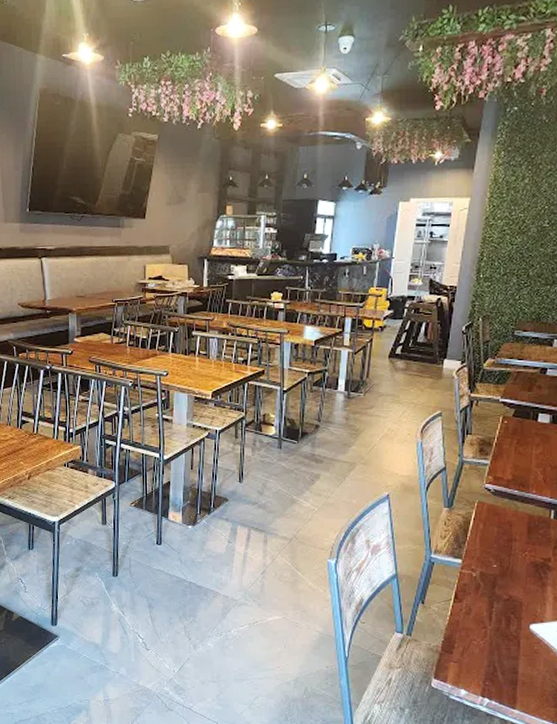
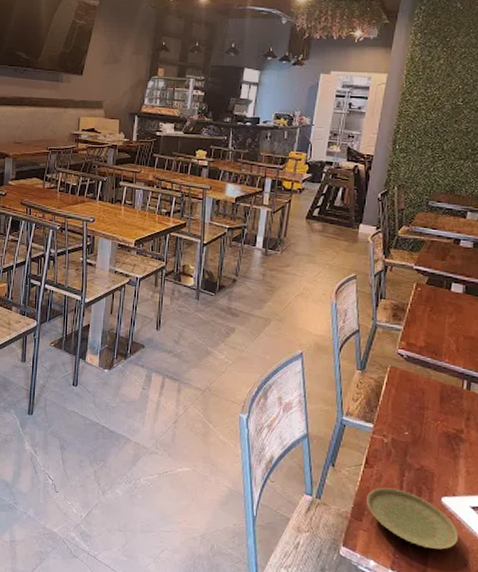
plate: none [456,619,546,674] -> present [366,487,458,550]

